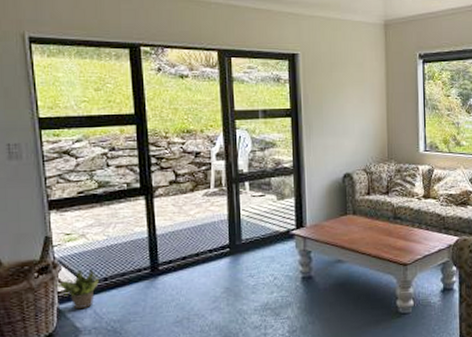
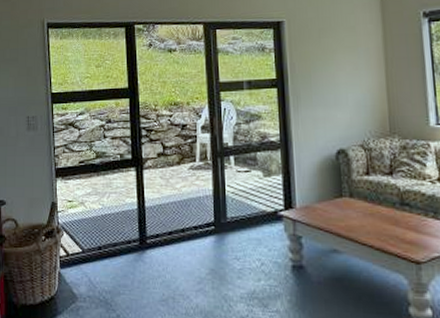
potted plant: present [54,268,100,310] -> none [57,236,95,276]

